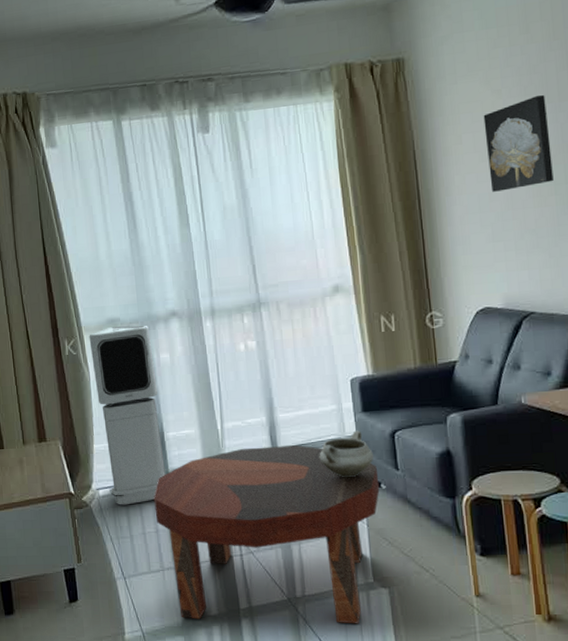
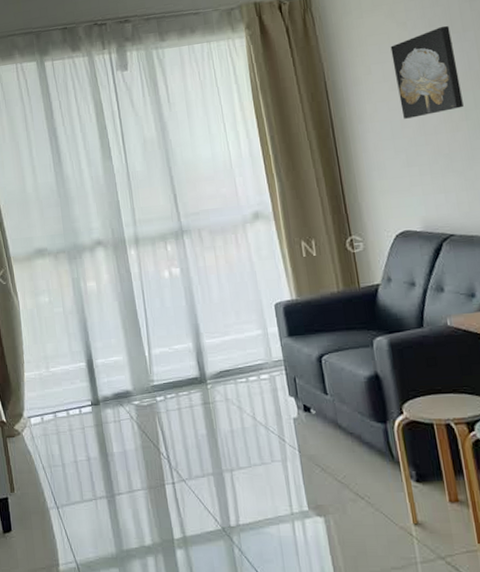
air purifier: present [89,325,166,505] -> none [17,254,96,433]
coffee table: present [153,445,380,624] -> none [84,370,310,555]
ceramic bowl: present [319,430,373,478] -> none [247,355,302,404]

